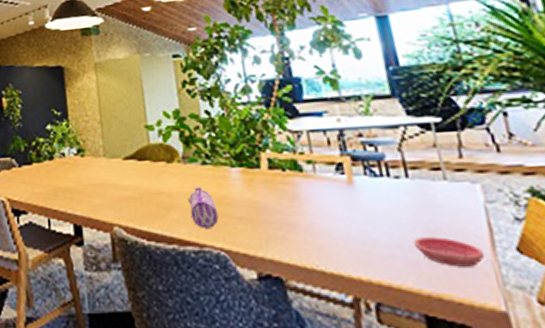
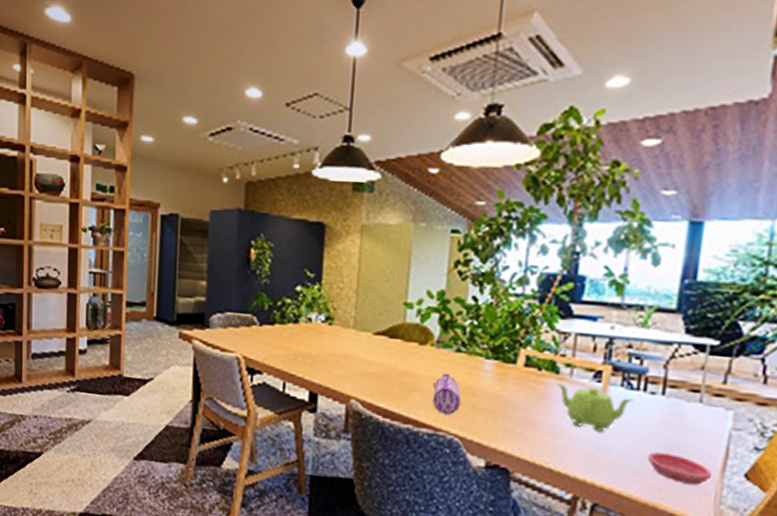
teapot: none [303,181,382,224] -> present [556,383,634,432]

